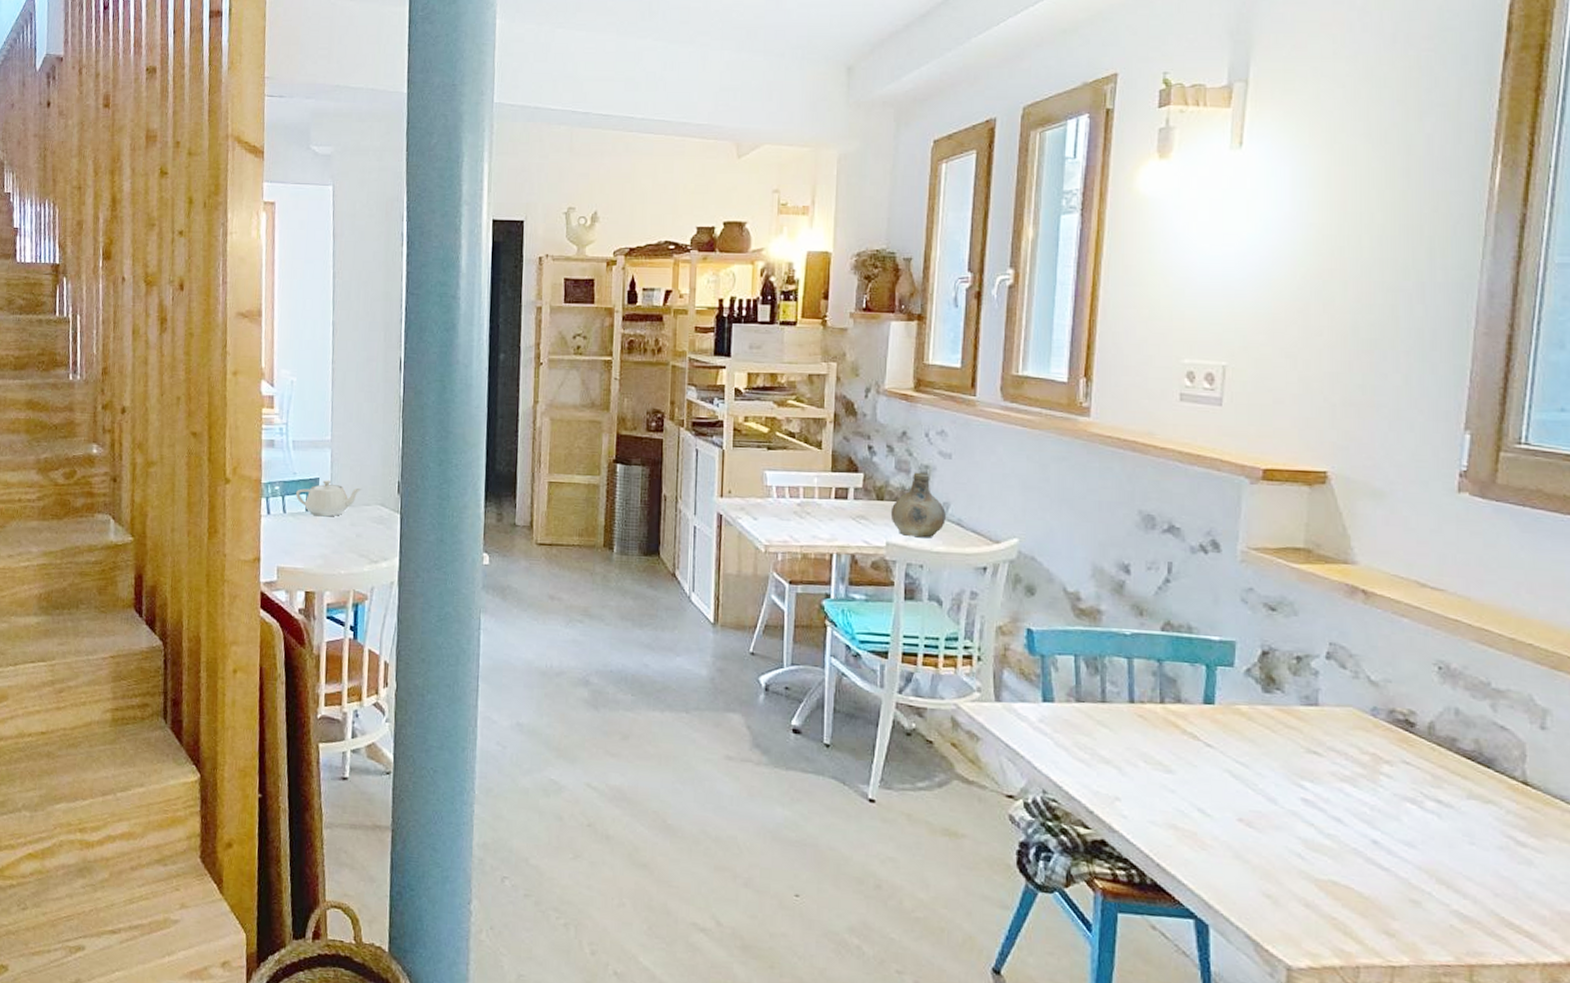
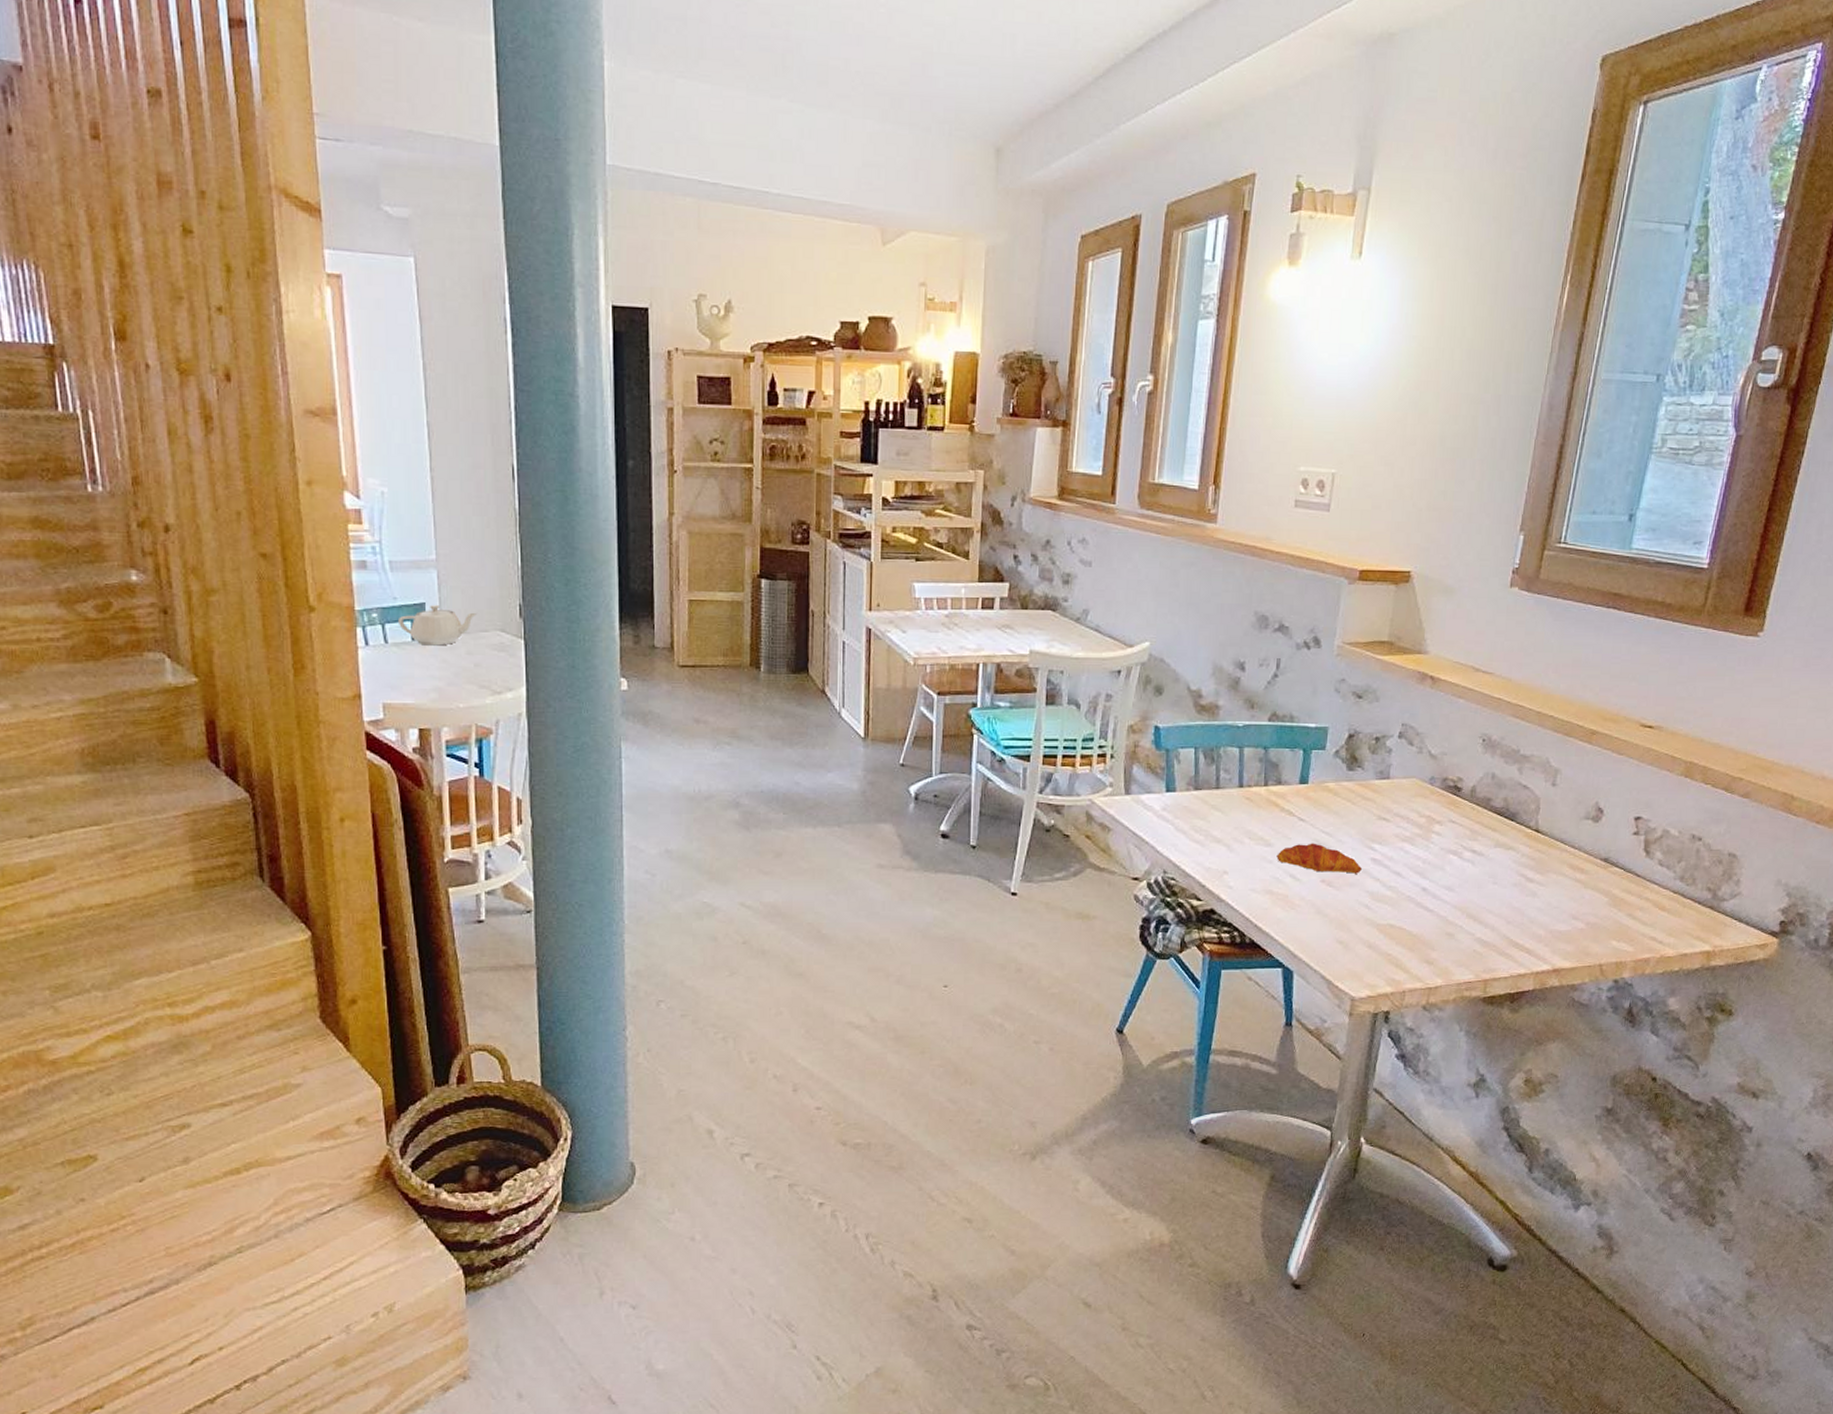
ceramic jug: present [890,472,946,538] -> none [1034,580,1085,645]
croissant: none [1180,773,1291,815] -> present [1276,843,1363,874]

